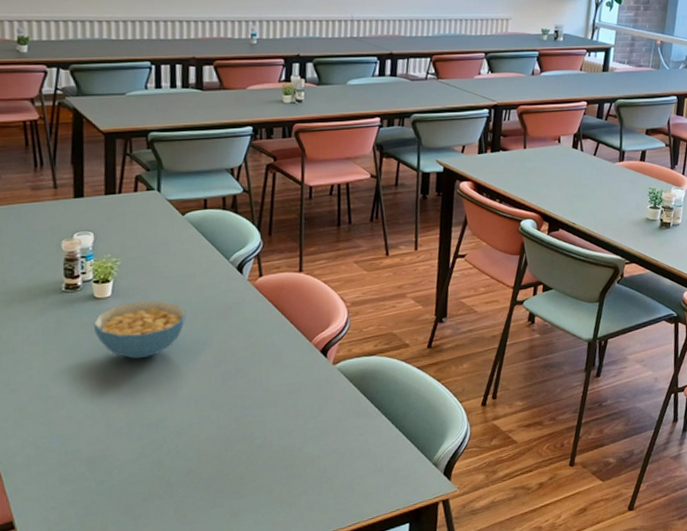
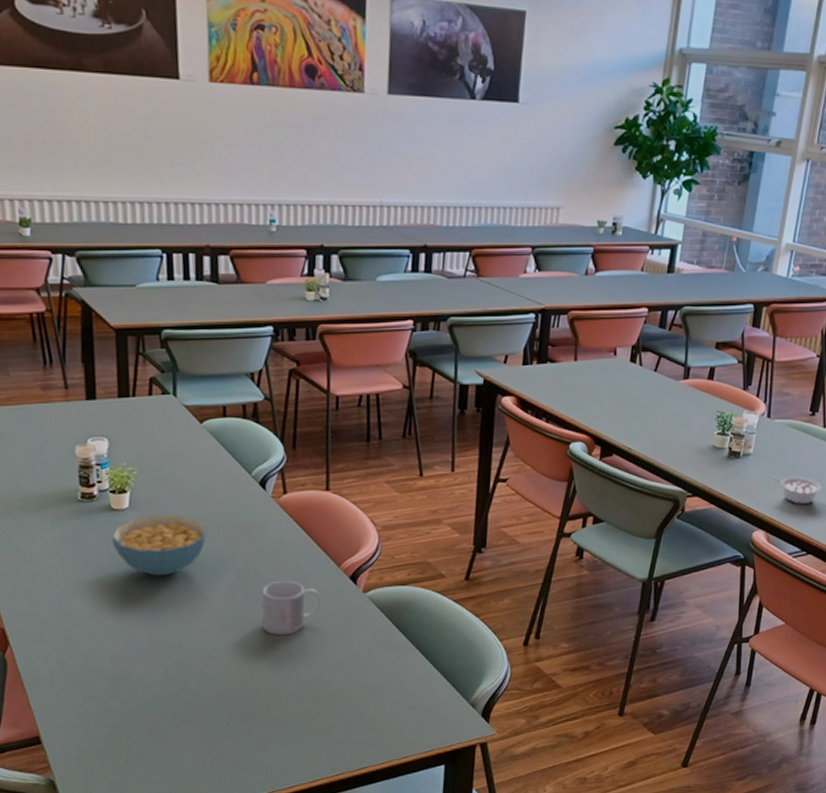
mug: none [237,357,294,409] -> present [262,581,322,636]

